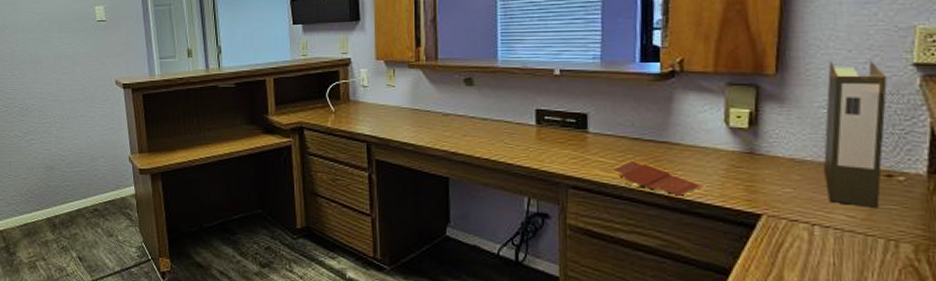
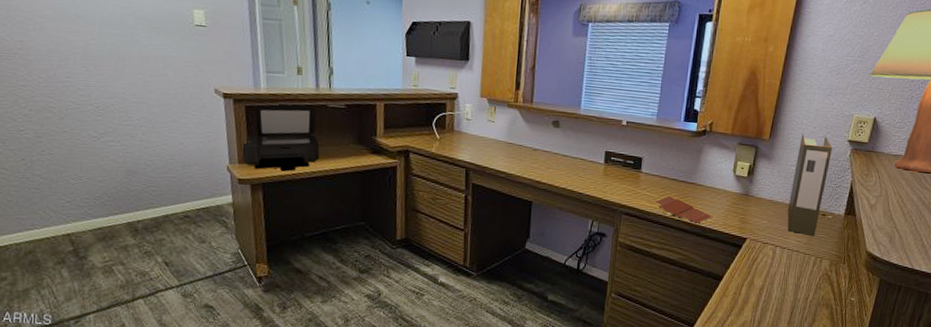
printer: none [141,87,213,159] -> present [242,103,320,172]

